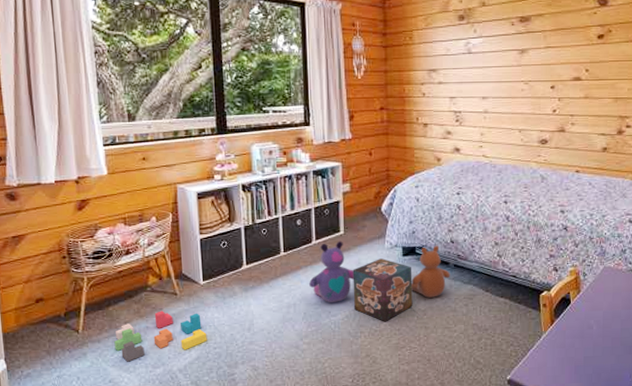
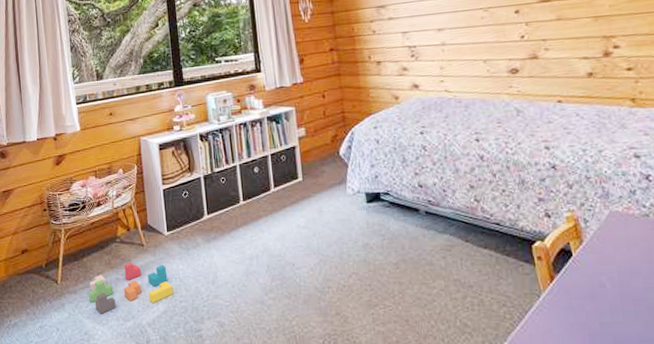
toy: present [309,241,354,302] -> none [270,188,316,254]
toy box: present [352,258,413,322] -> none [314,206,383,276]
teddy bear: present [411,245,451,298] -> none [379,190,422,249]

